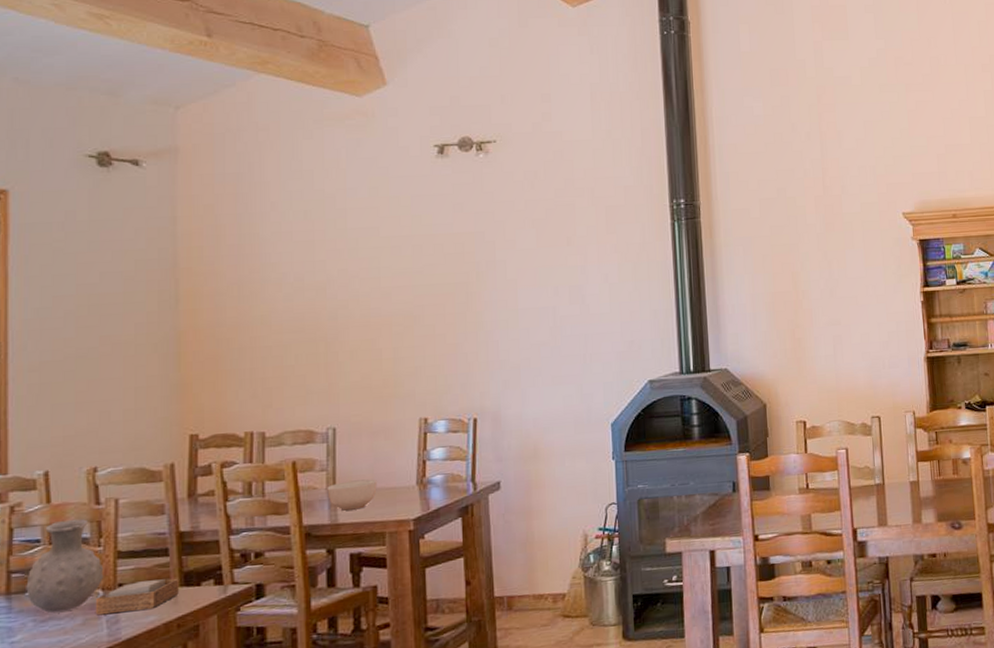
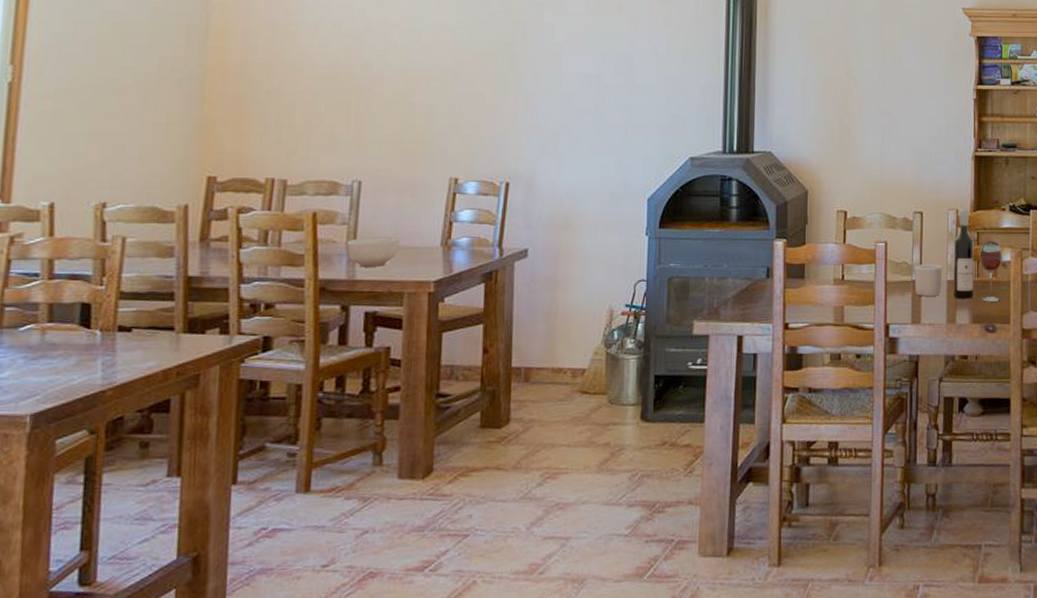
vase: present [26,519,104,614] -> none [19,254,104,352]
napkin holder: present [95,578,179,616] -> none [90,324,182,357]
mug: none [876,466,905,499] -> present [914,264,942,297]
bottle: none [913,410,937,499] -> present [953,209,974,299]
wineglass: none [939,439,963,500] -> present [979,241,1002,302]

